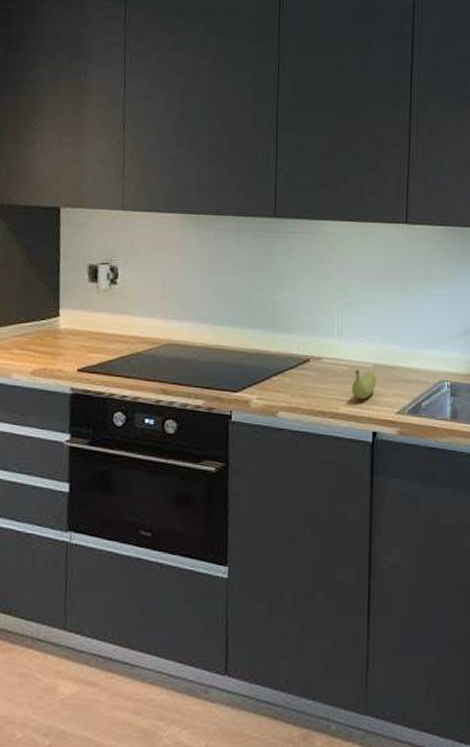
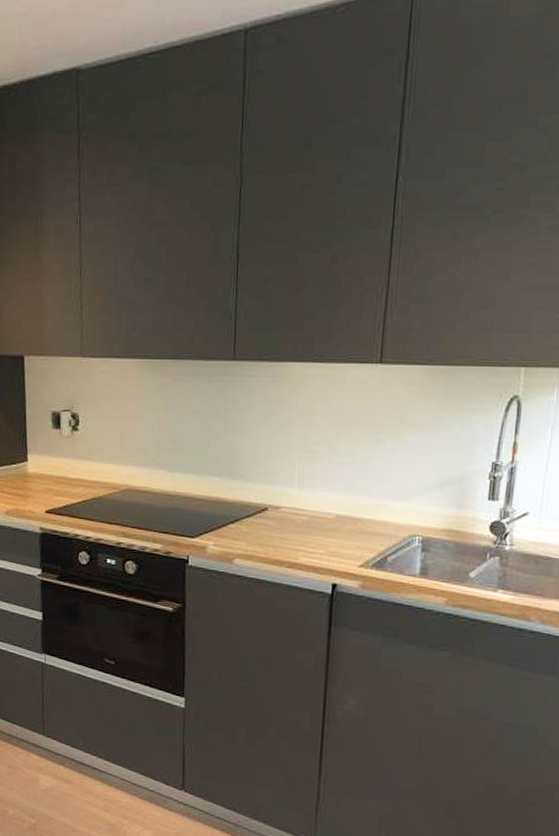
fruit: present [352,370,377,400] -> none [311,520,339,551]

